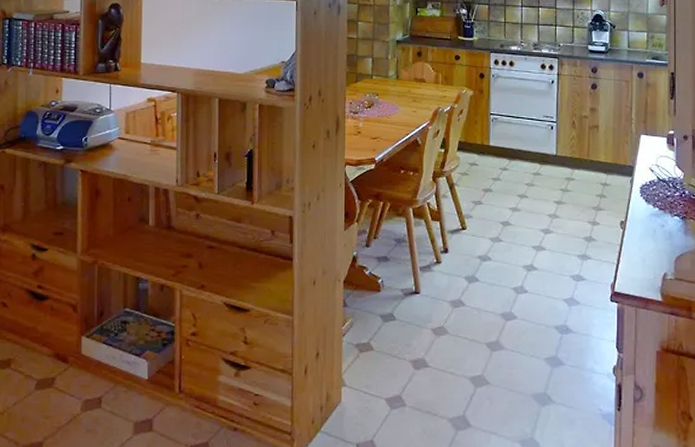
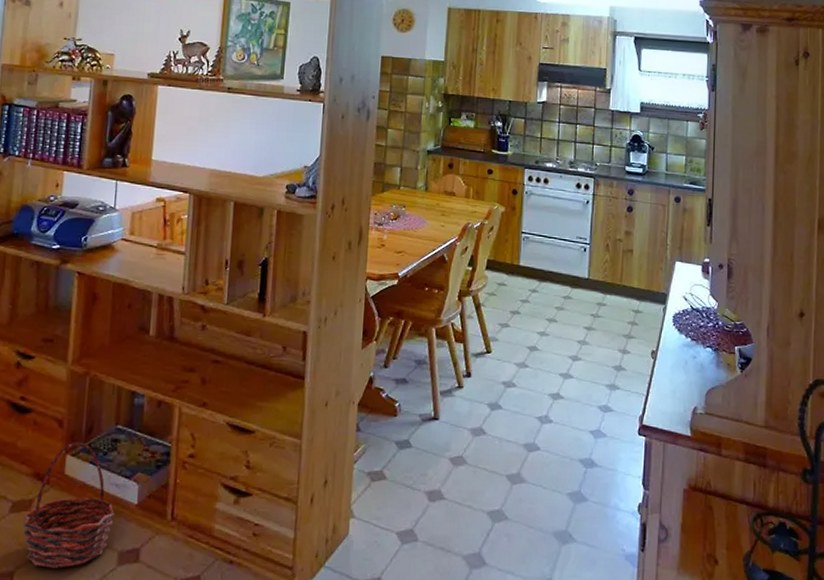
basket: none [47,325,128,438] -> present [22,442,114,568]

